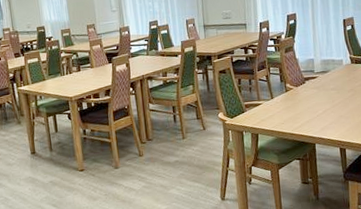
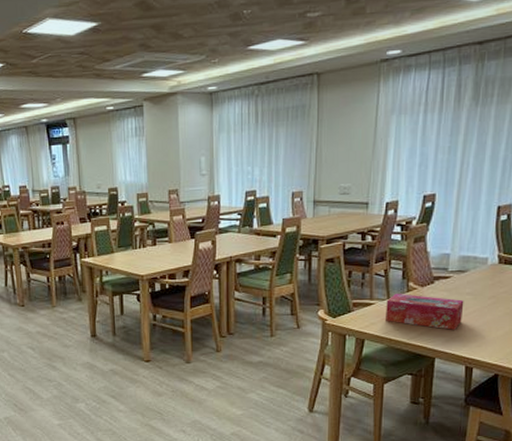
tissue box: none [271,93,331,120] -> present [386,293,464,330]

